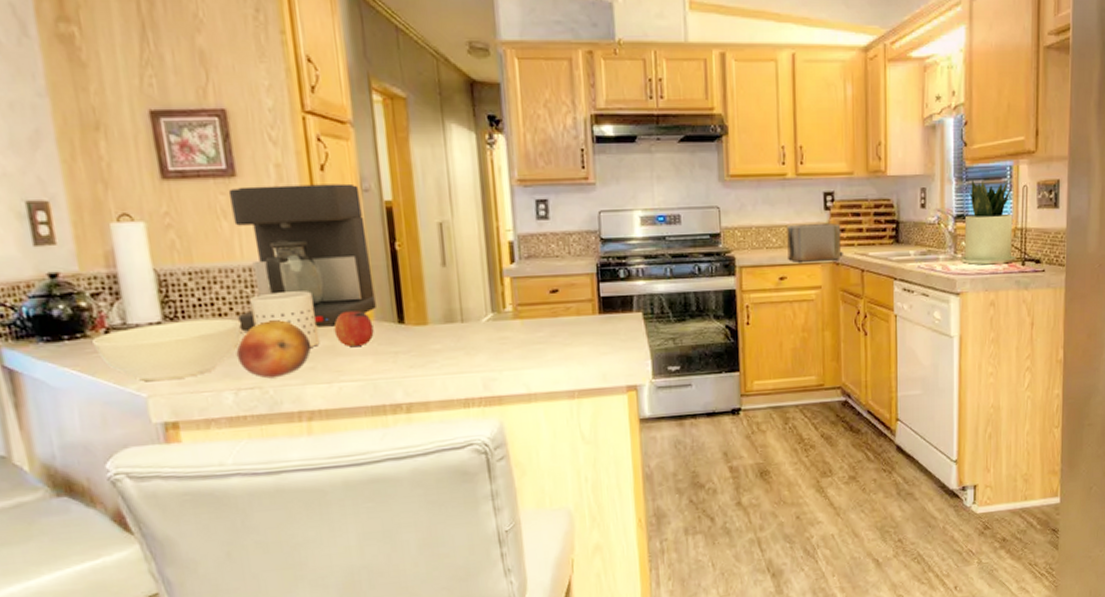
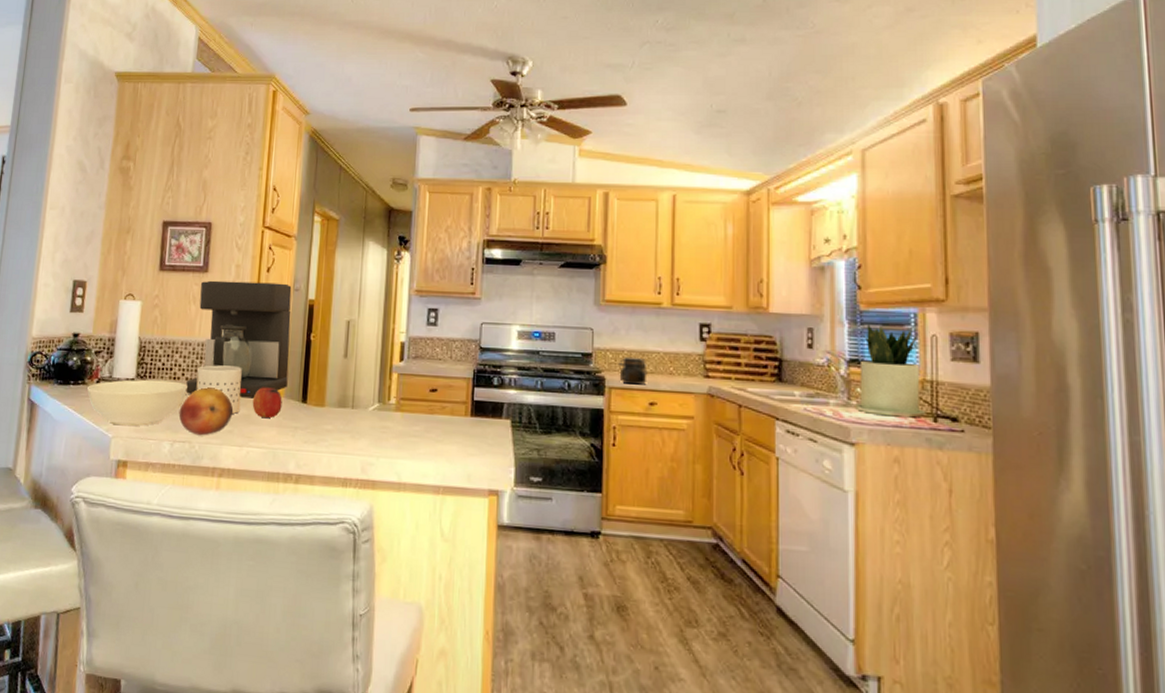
jar: none [747,232,776,261] -> present [618,356,648,385]
toaster: present [787,223,843,264] -> none [658,352,719,394]

